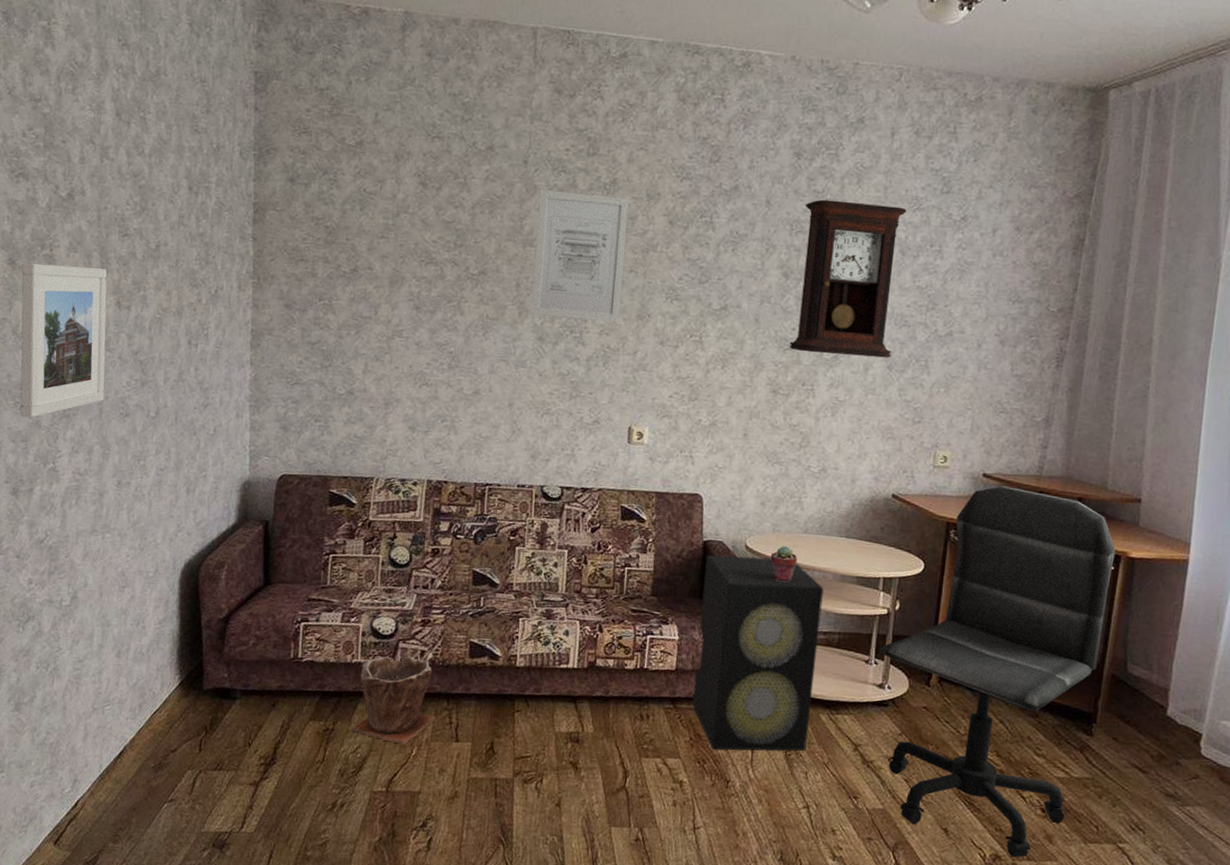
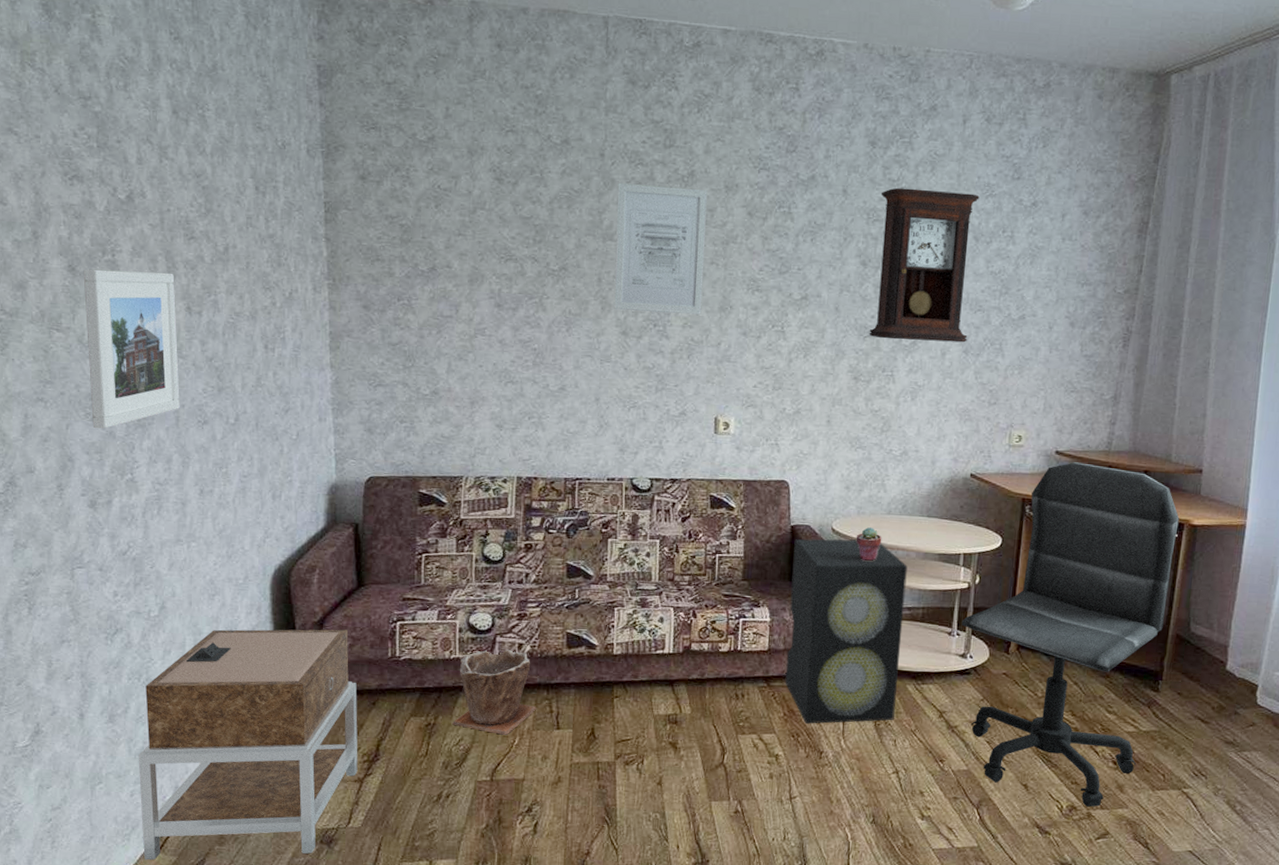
nightstand: none [39,622,258,857] -> present [138,629,358,861]

